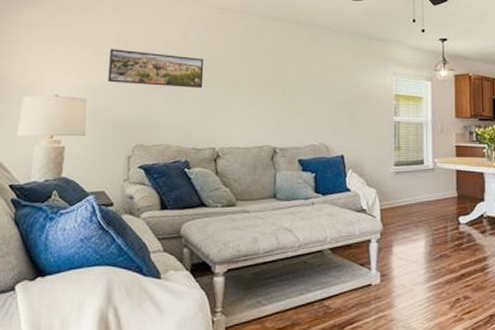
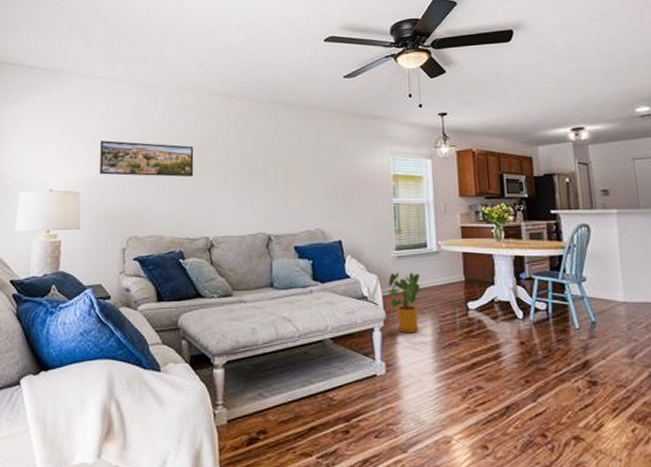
house plant: none [384,187,420,245] -> present [387,272,425,334]

